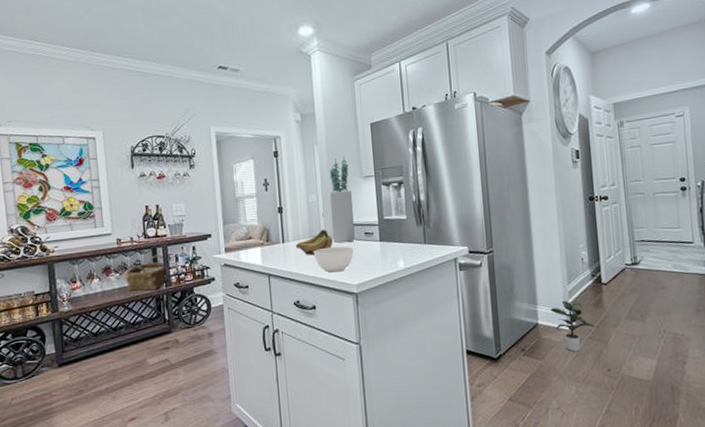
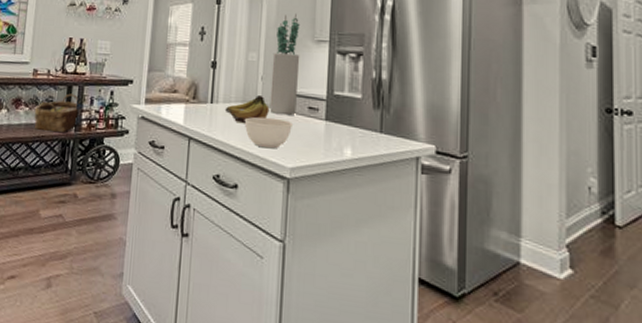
potted plant: present [550,301,596,352] -> none [539,239,602,312]

